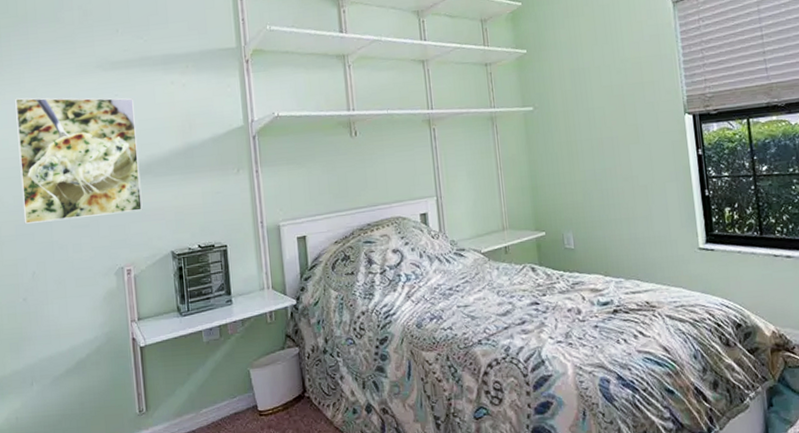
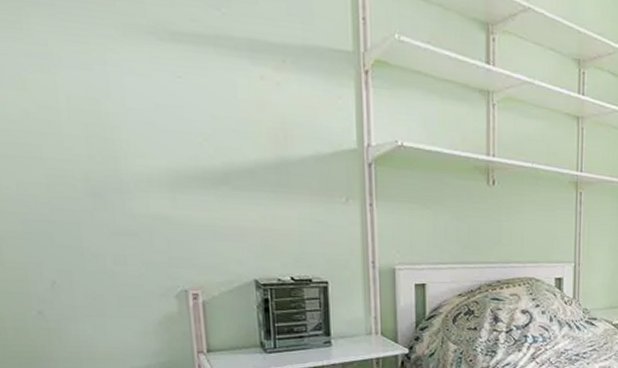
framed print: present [15,97,143,224] -> none [14,48,216,228]

